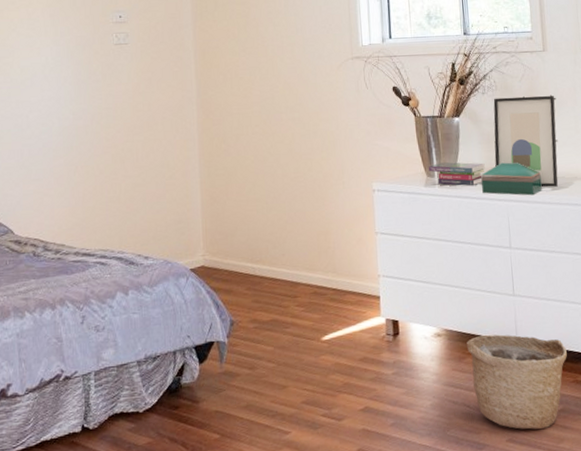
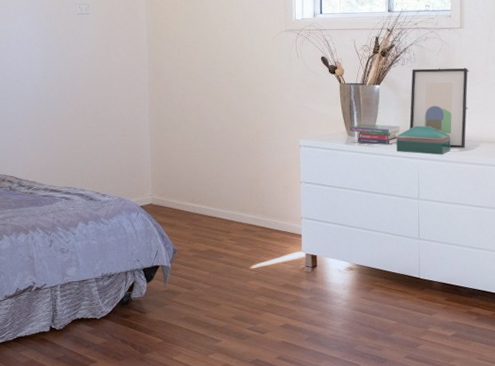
basket: present [467,334,567,430] -> none [375,271,463,349]

